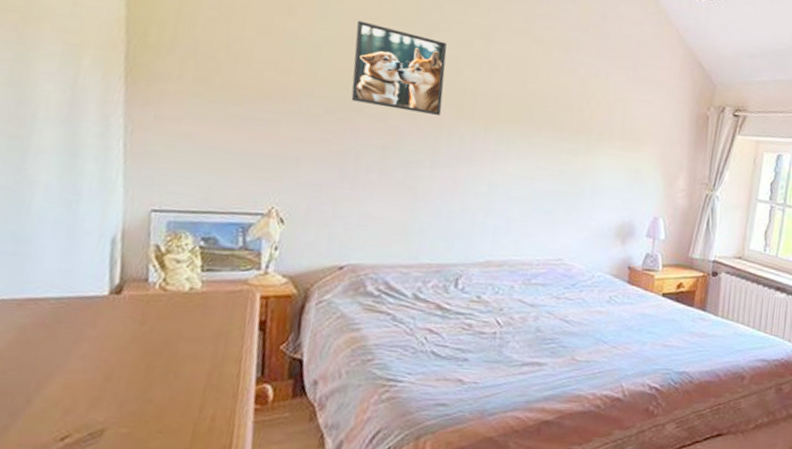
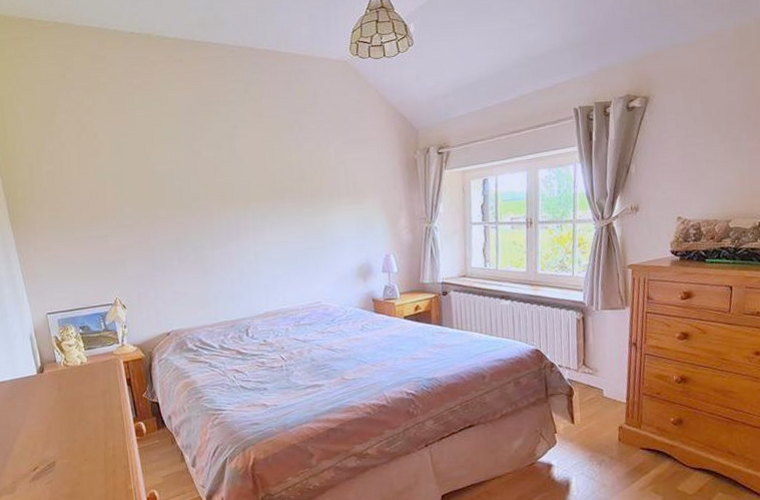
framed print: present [351,20,447,115] -> none [139,147,211,210]

